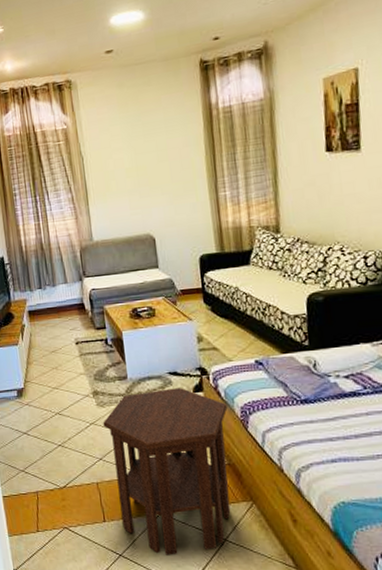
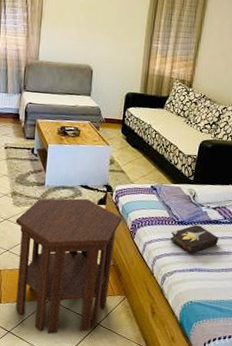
hardback book: none [294,400,363,440] -> present [170,224,219,254]

